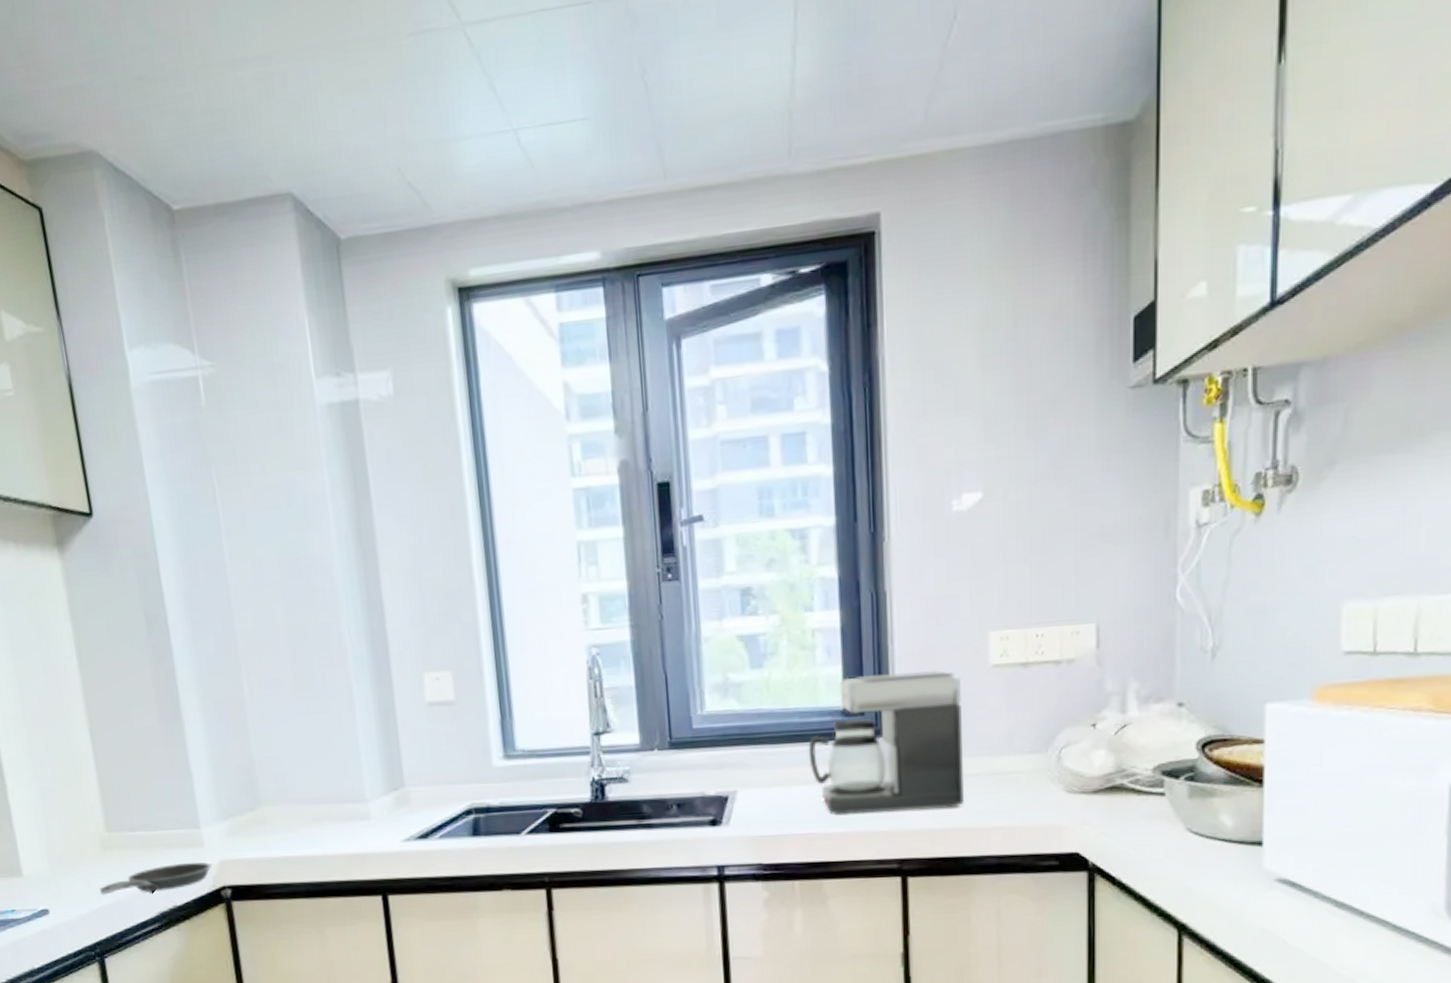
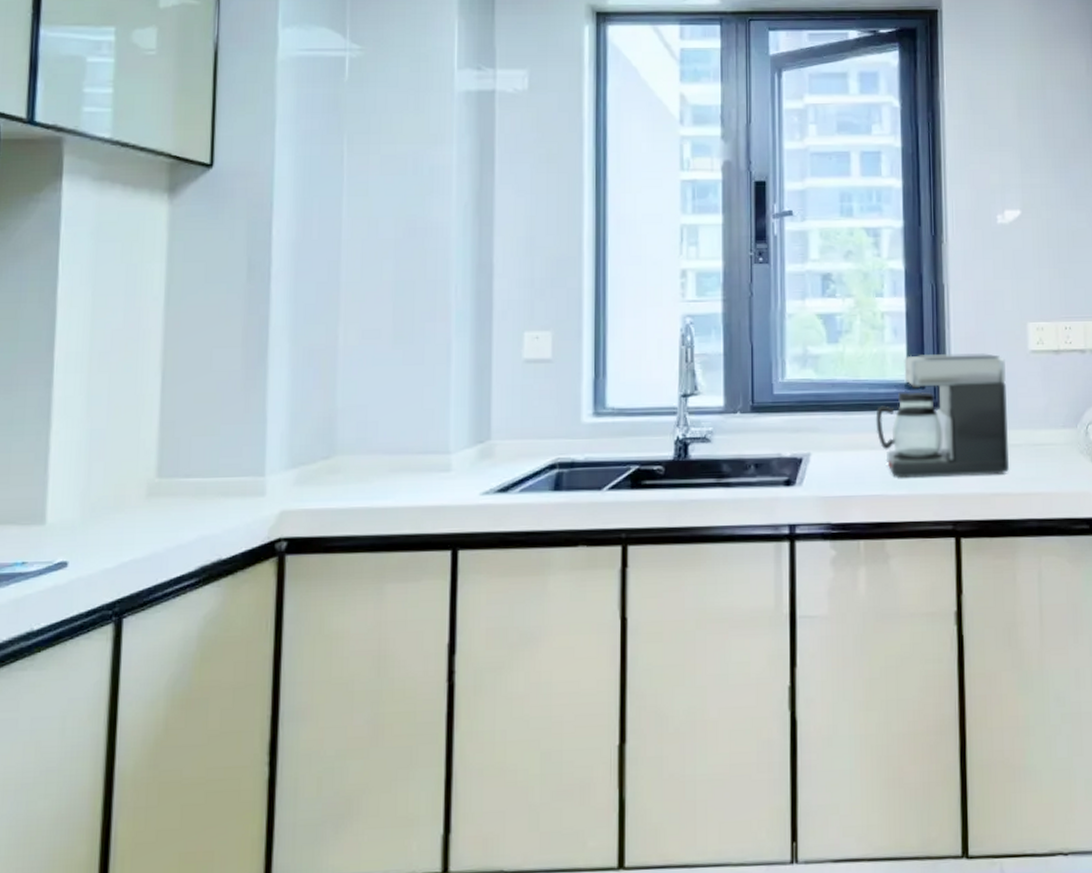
frying pan: present [99,861,212,895] -> none [133,511,270,547]

